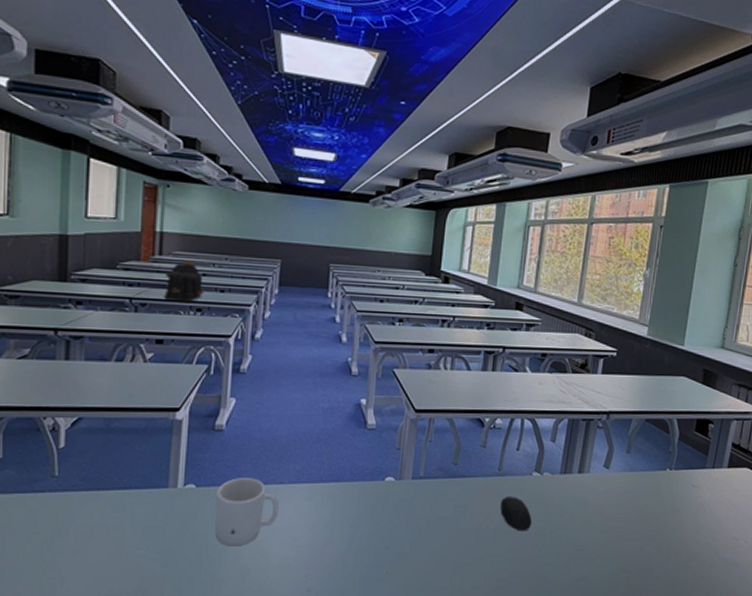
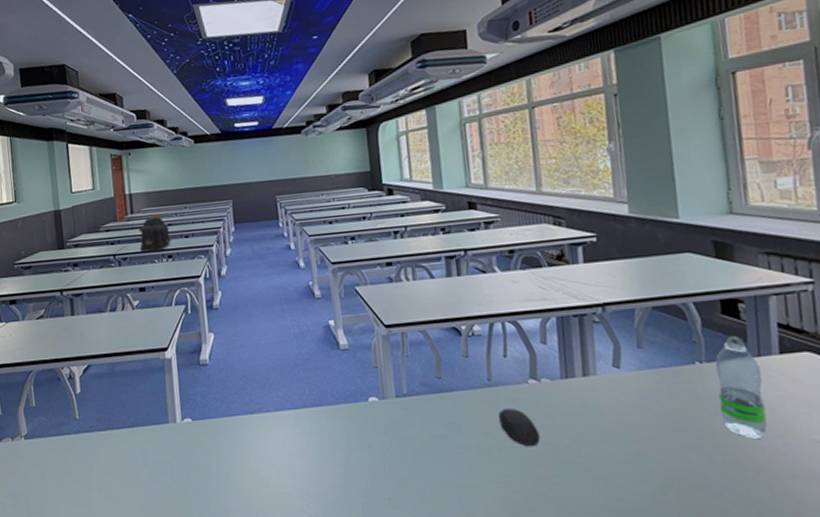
mug: present [215,477,279,547] -> none [210,407,271,477]
bottle: none [675,449,712,534] -> present [715,335,767,439]

